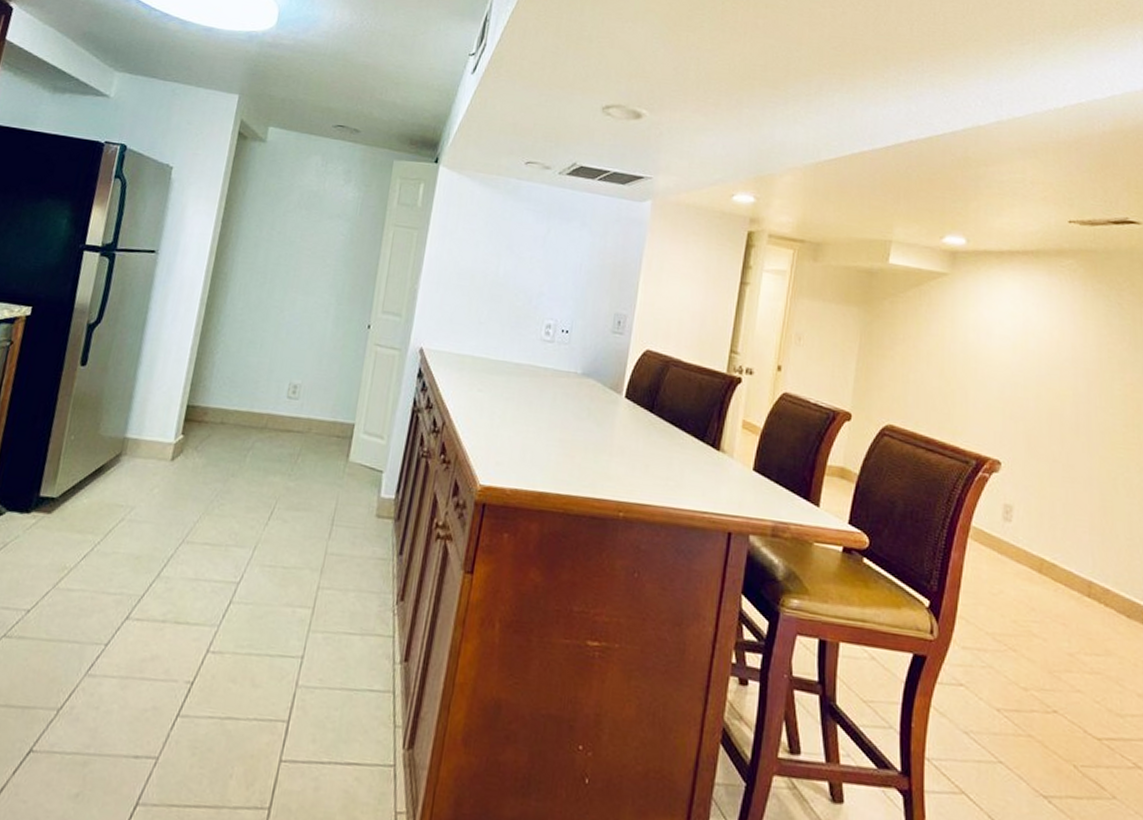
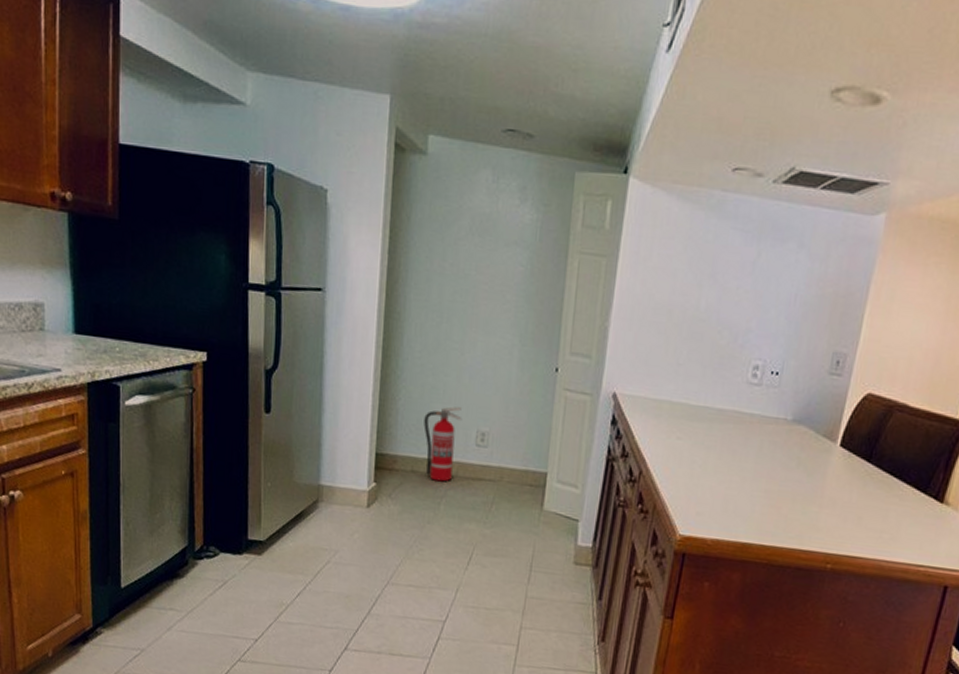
fire extinguisher: none [236,360,277,434] -> present [423,406,462,482]

